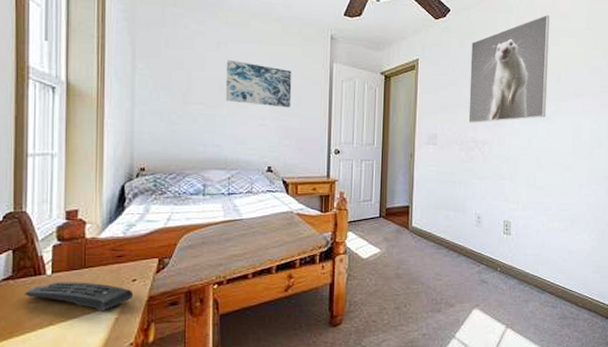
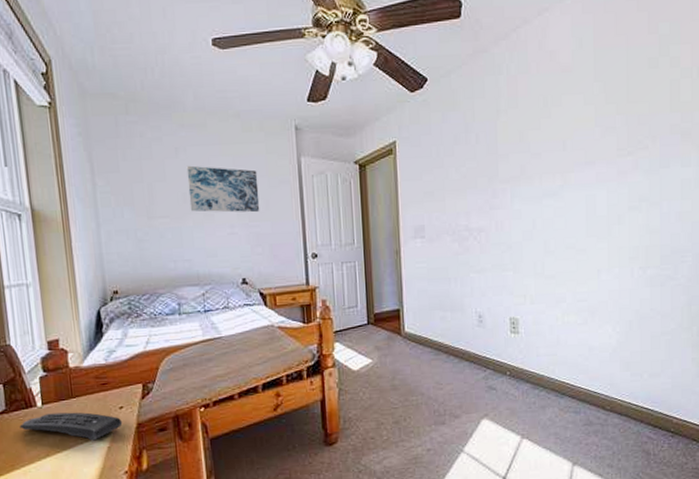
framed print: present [468,14,550,123] -> none [455,69,552,209]

